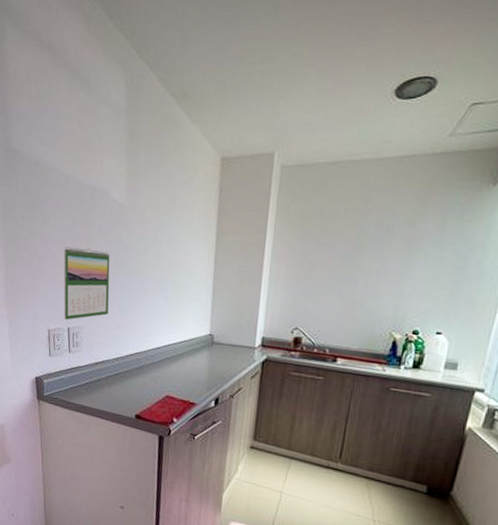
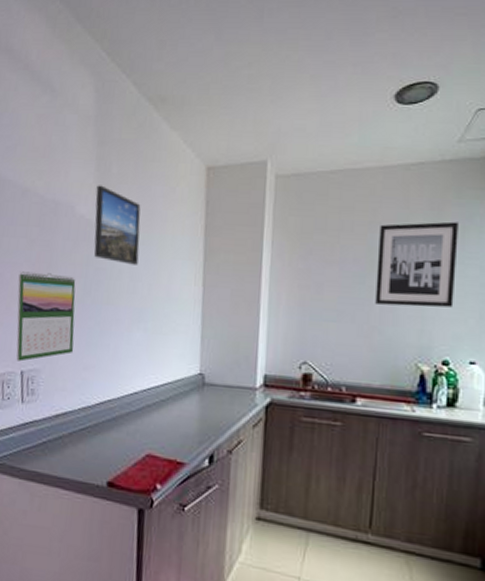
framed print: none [125,173,164,244] -> present [94,185,141,265]
wall art: none [360,210,441,286] -> present [375,221,458,308]

